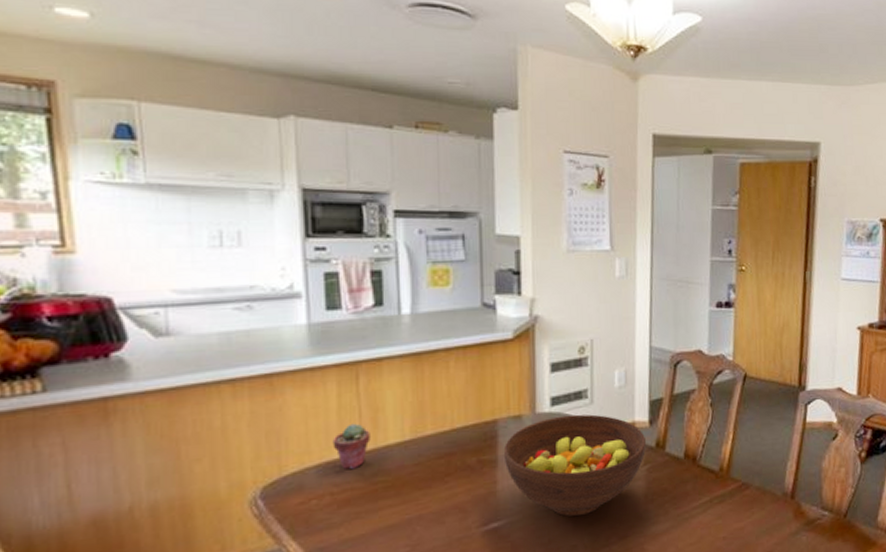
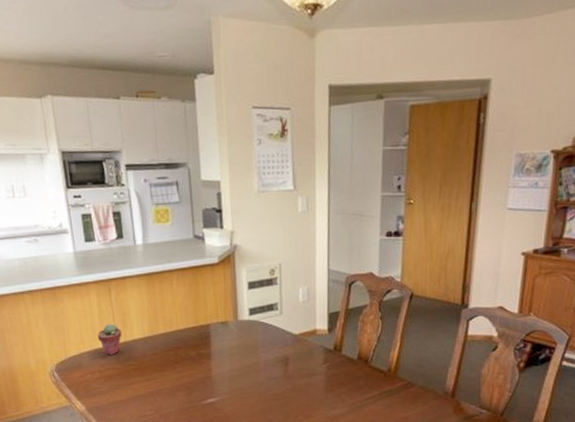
fruit bowl: present [503,414,647,517] -> none [215,322,326,399]

